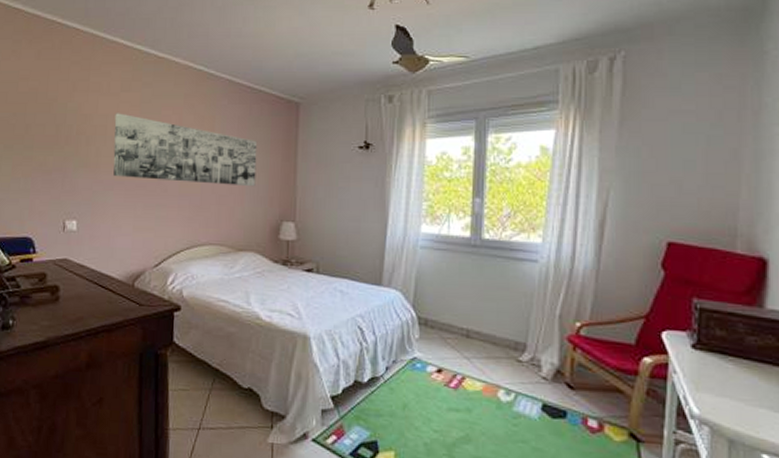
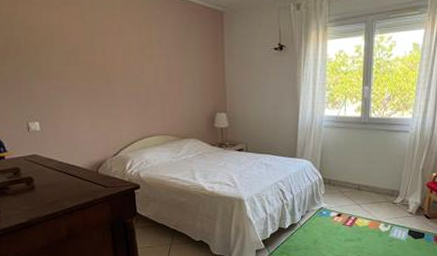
wall art: present [113,113,258,187] -> none [59,24,192,86]

